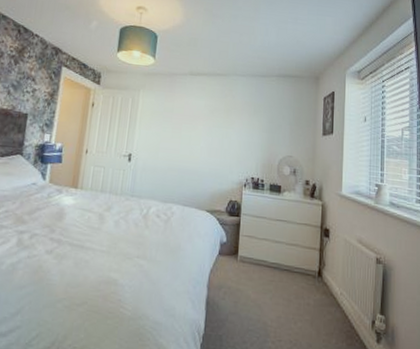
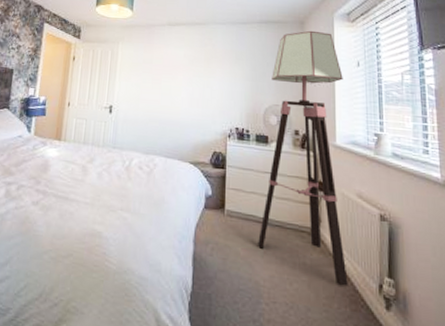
floor lamp: none [267,86,351,324] -> present [258,30,348,287]

